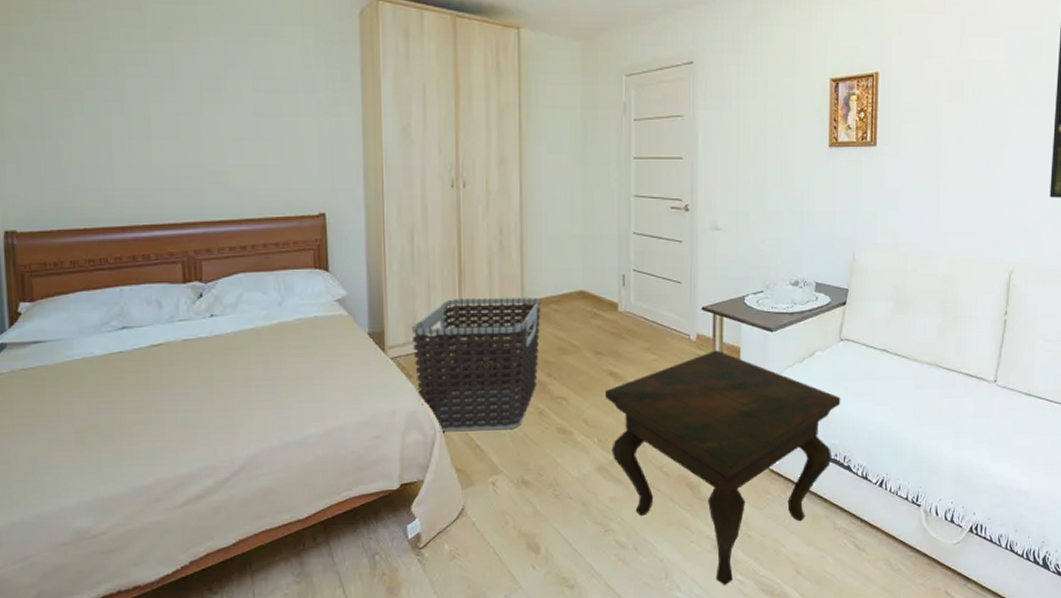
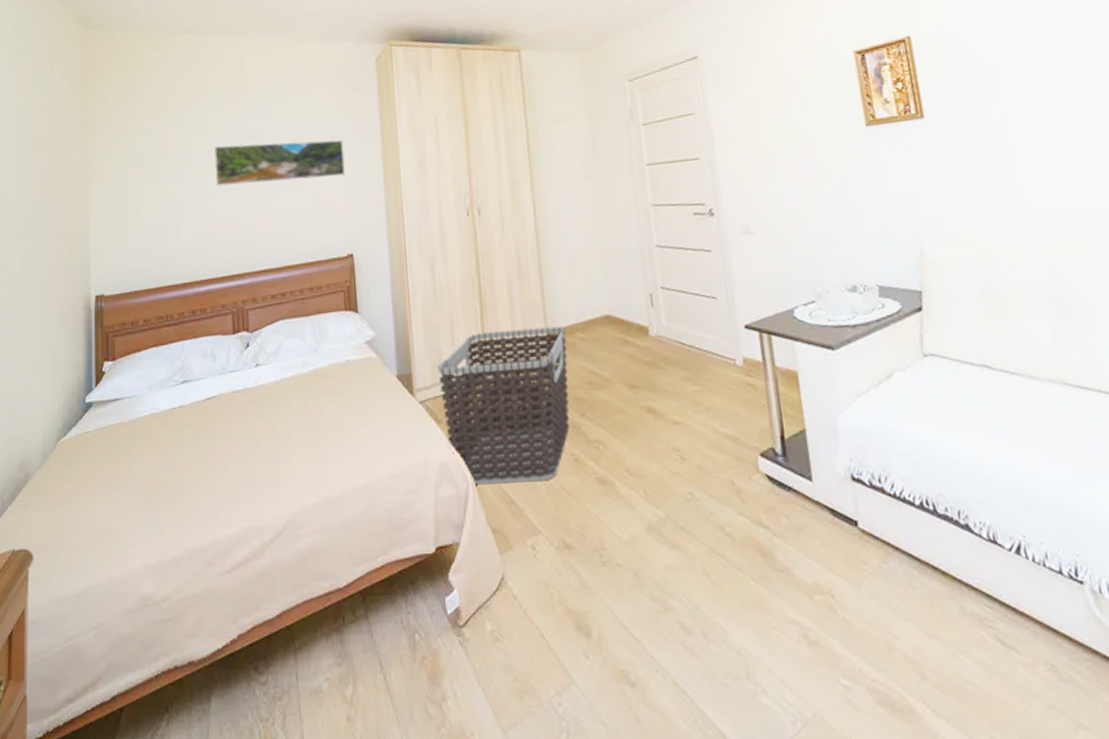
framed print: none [158,82,319,132] -> present [215,139,345,186]
side table: present [604,350,841,585] -> none [645,376,942,691]

